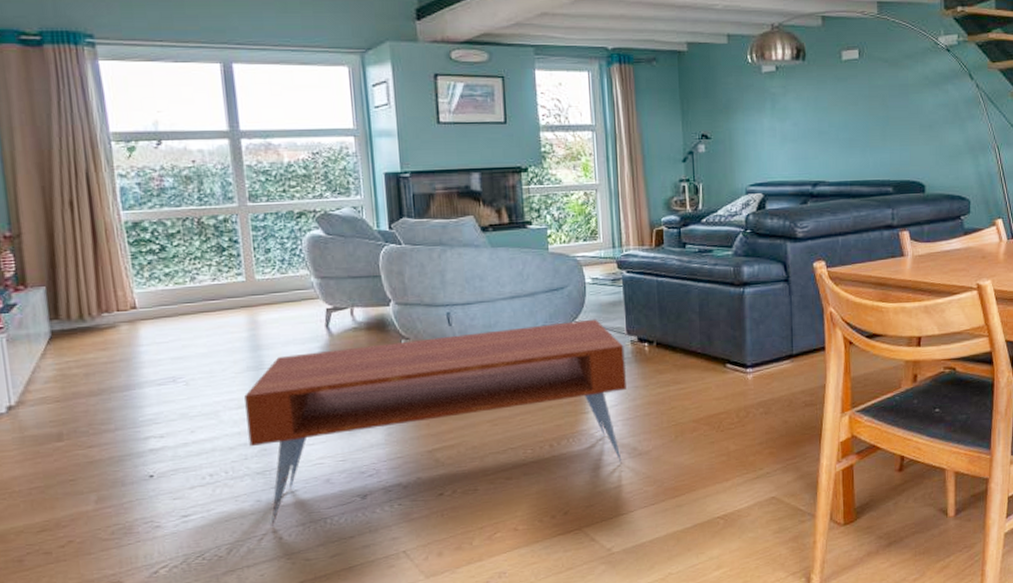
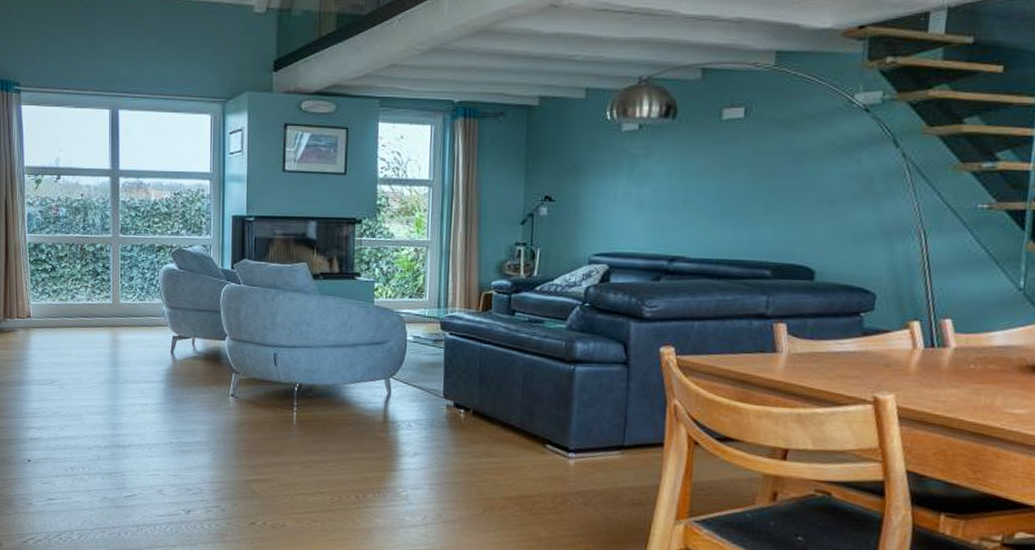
coffee table: present [244,319,626,526] -> none [102,373,439,527]

